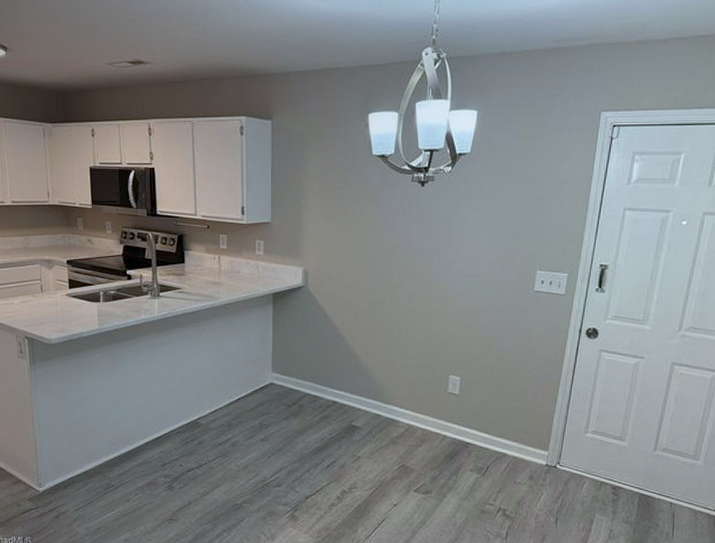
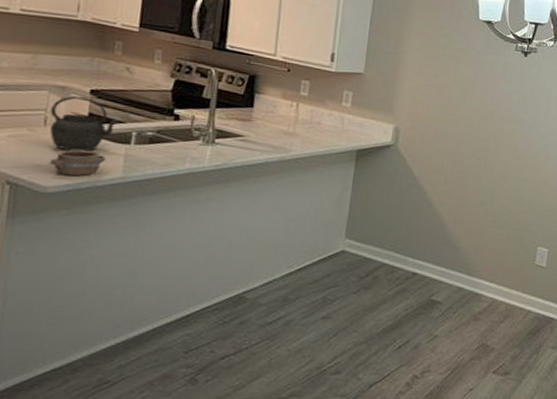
kettle: none [43,267,92,311] -> present [50,96,122,152]
pottery: none [50,308,85,330] -> present [50,149,106,176]

